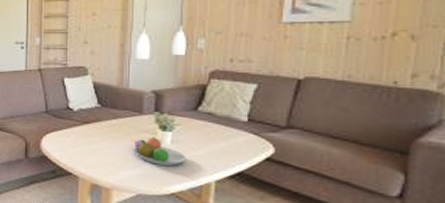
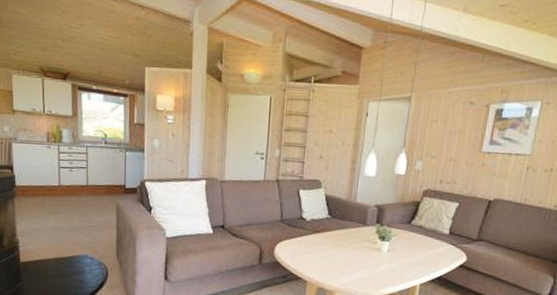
fruit bowl: present [133,137,186,166] -> none [356,246,399,271]

